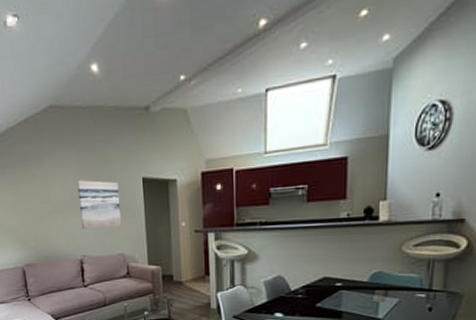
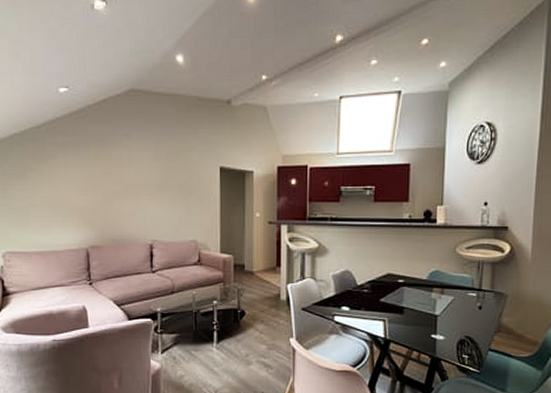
wall art: present [77,180,122,230] -> none [153,164,196,214]

